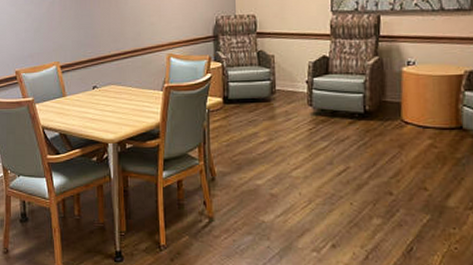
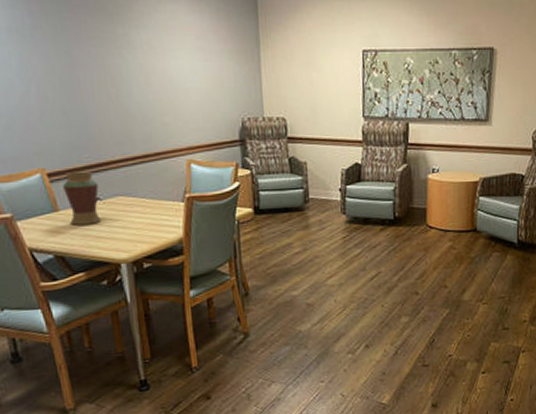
vase: none [71,64,97,109] -> present [63,171,102,225]

